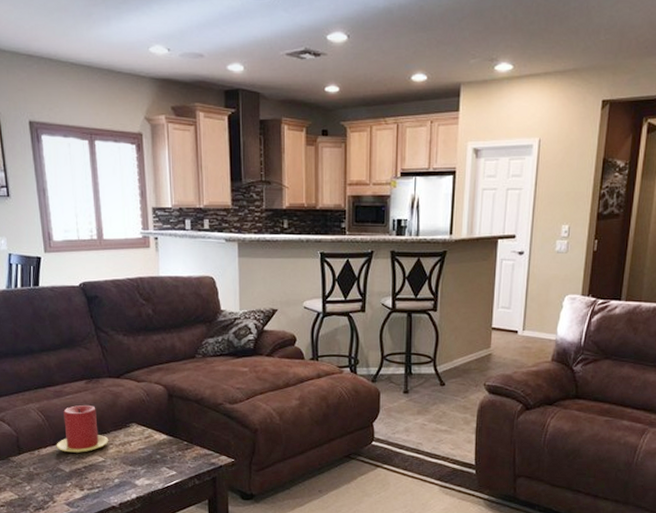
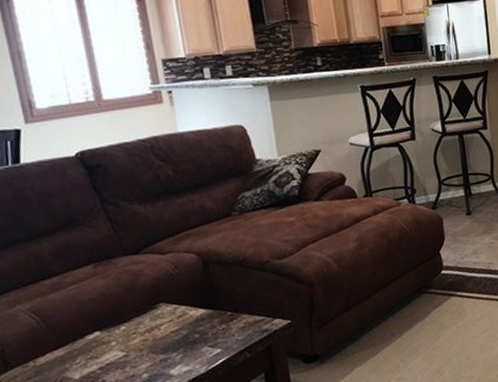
candle: present [56,404,109,453] -> none [58,292,131,355]

